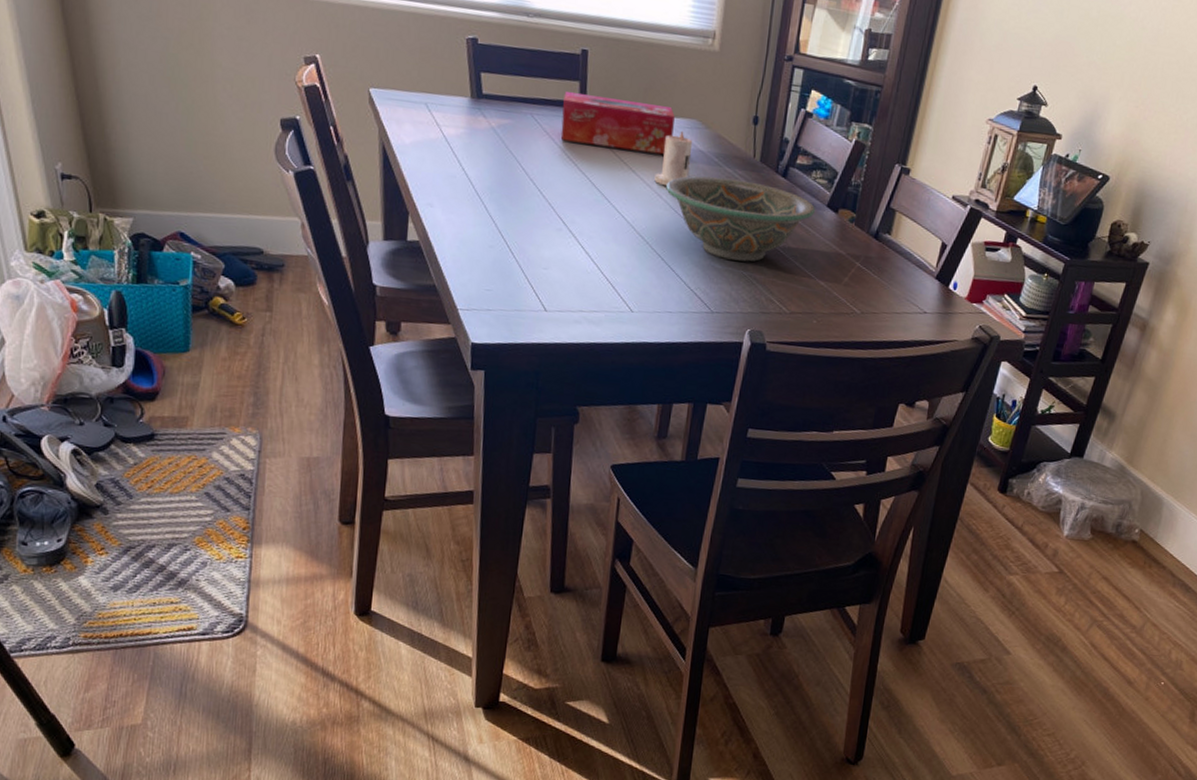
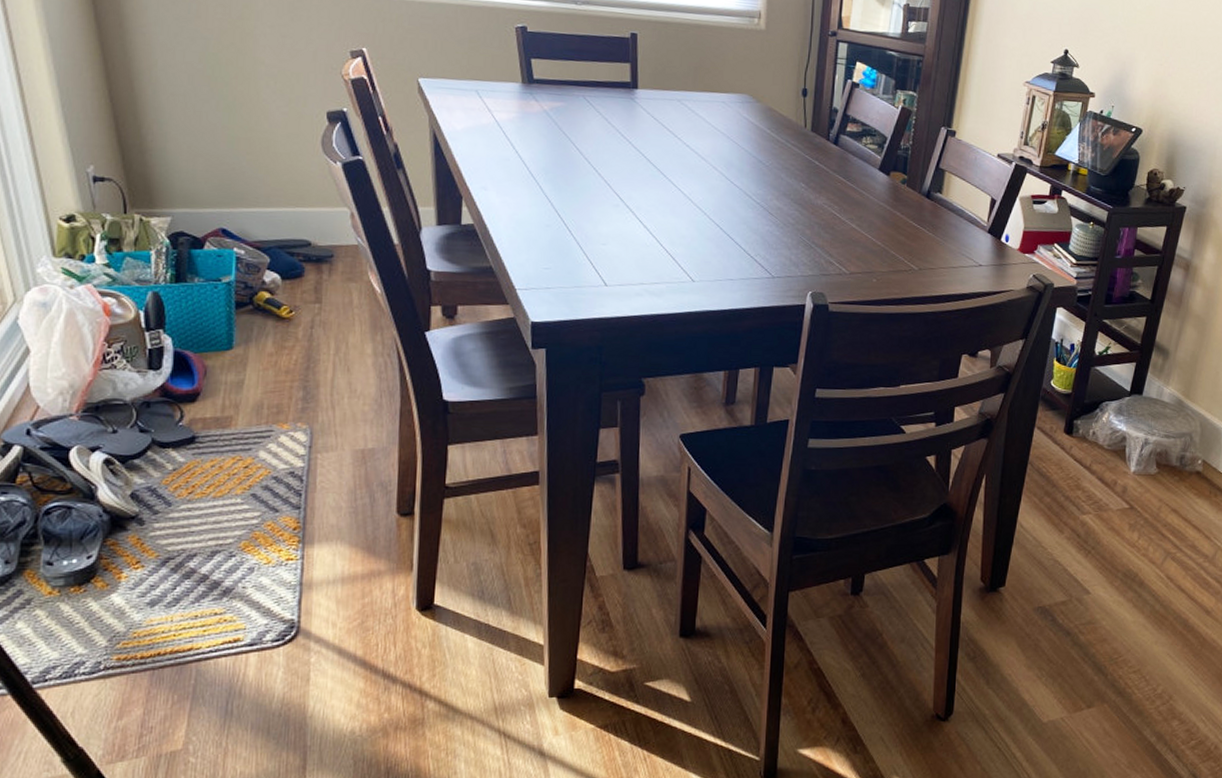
tissue box: present [560,92,675,155] -> none [613,73,726,129]
candle: present [654,130,693,187] -> none [709,105,745,159]
decorative bowl: present [666,176,816,262] -> none [721,147,868,227]

